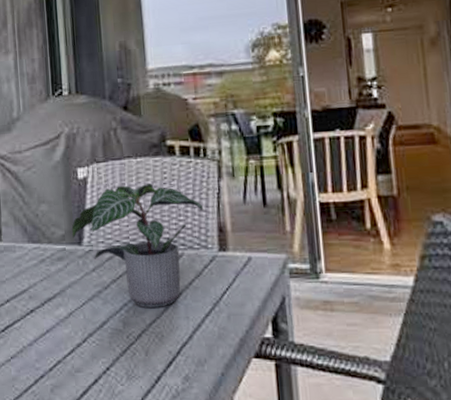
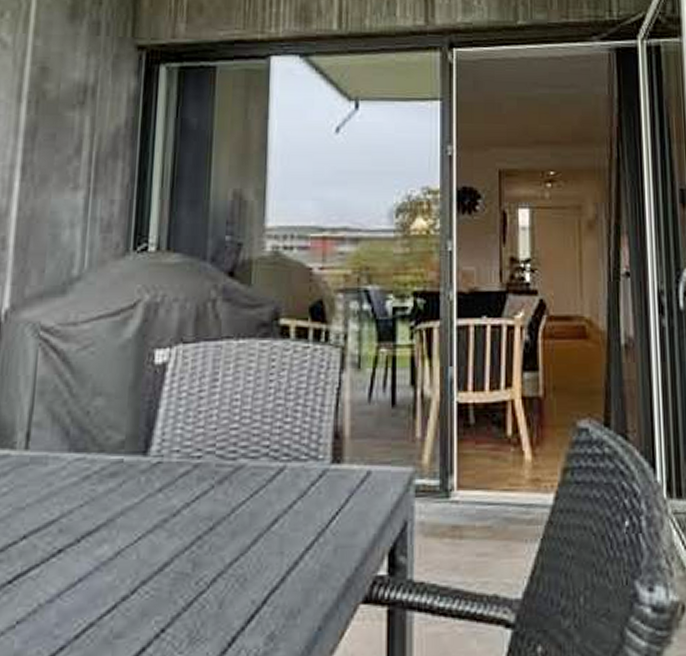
potted plant: present [71,183,205,308] -> none [135,372,320,541]

